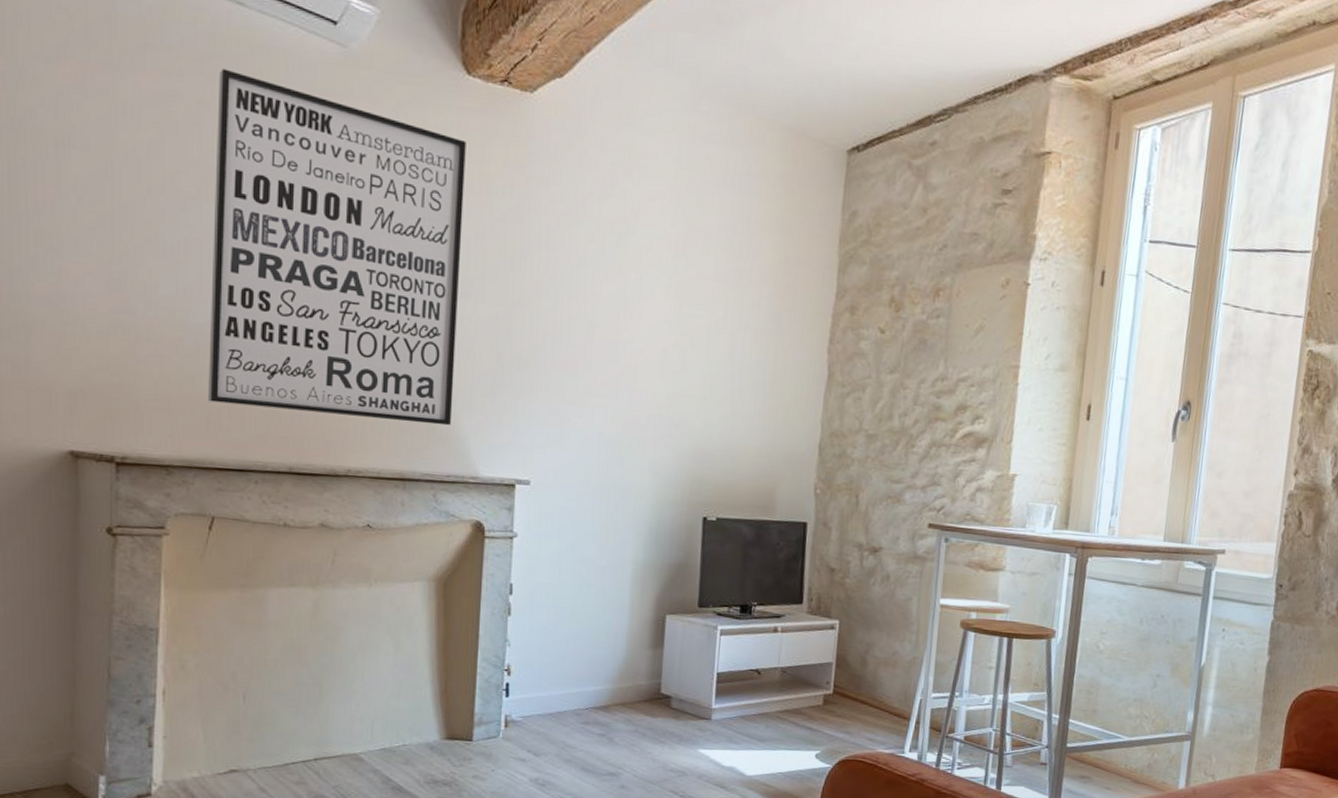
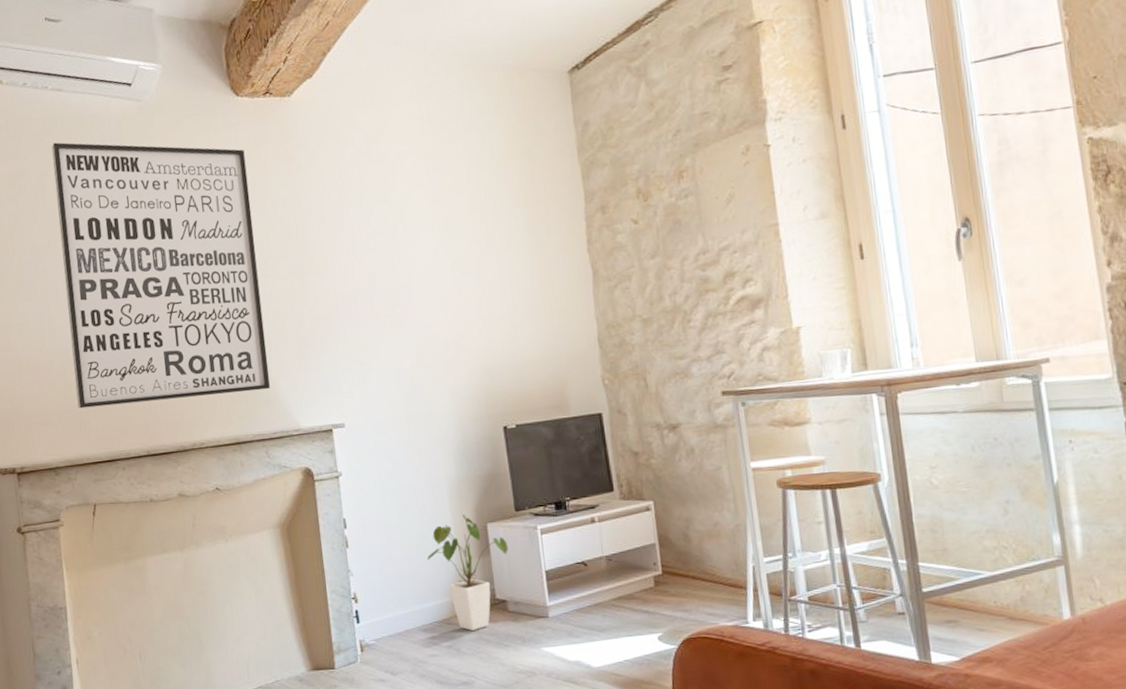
house plant: none [594,601,684,722] -> present [426,514,509,631]

